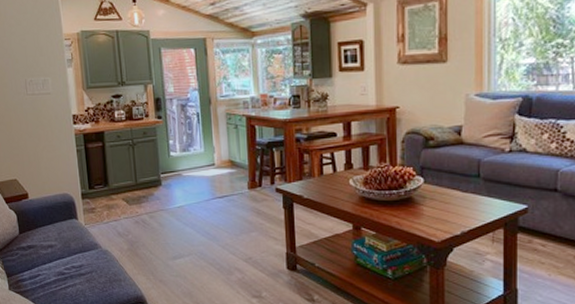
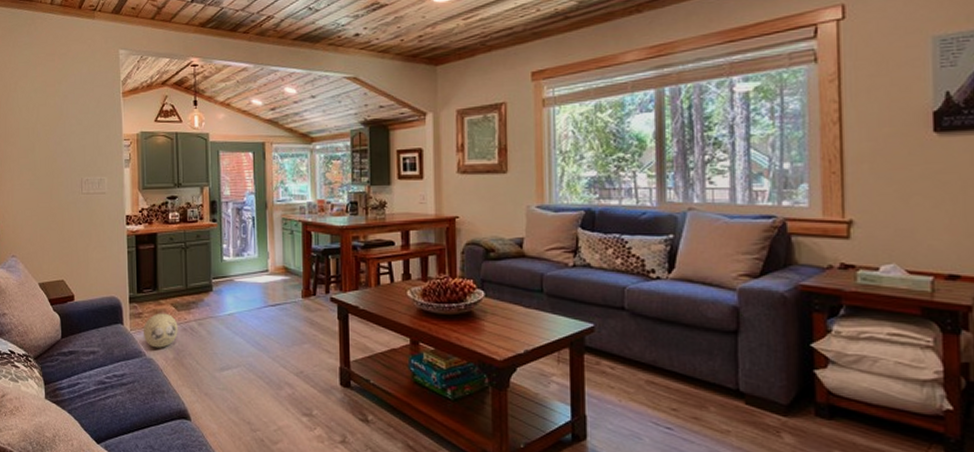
ball: none [97,207,131,240] -> present [143,313,178,348]

